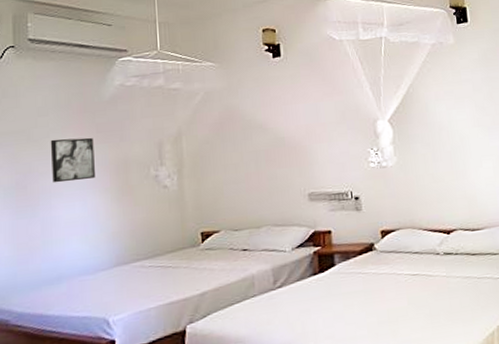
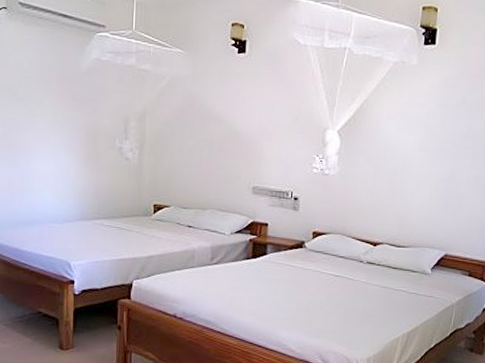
wall art: present [50,137,95,183] -> none [32,100,69,141]

